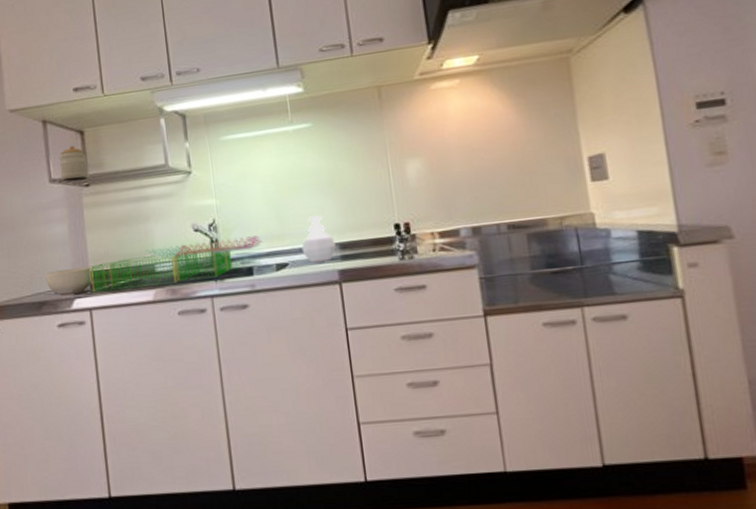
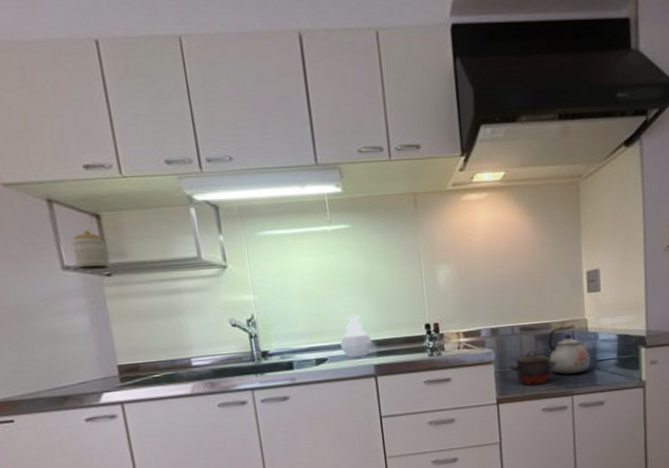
bowl: present [44,266,94,296] -> none [65,359,123,390]
dish rack: present [90,236,263,293] -> none [118,332,302,387]
cooking pot: none [495,252,559,295] -> present [508,350,558,386]
kettle: none [544,220,604,281] -> present [548,325,591,375]

